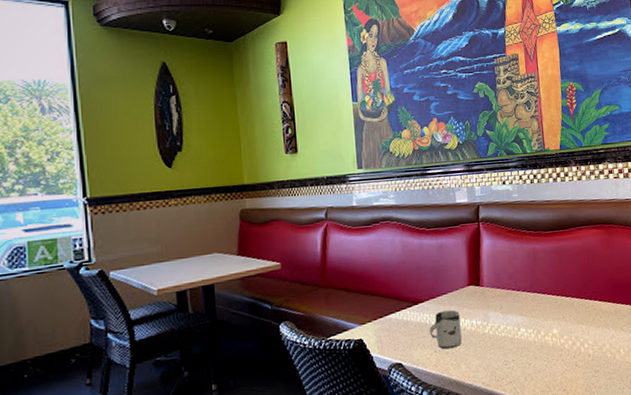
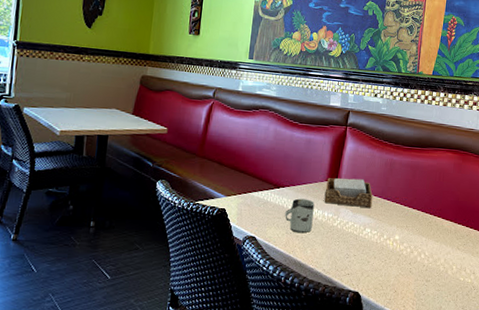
napkin holder: none [468,276,522,311] -> present [324,178,373,209]

